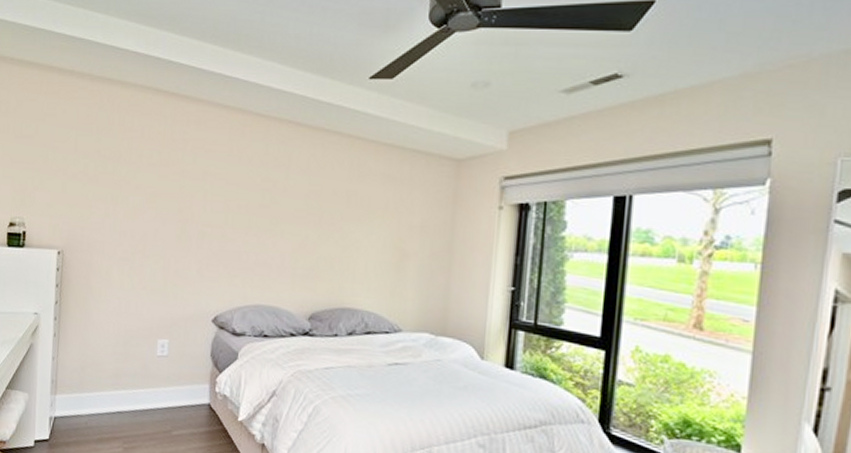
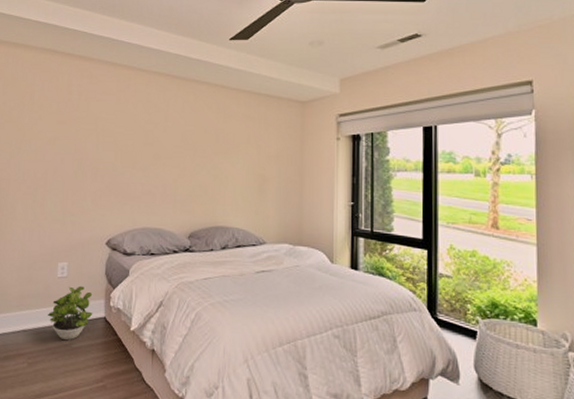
potted plant: none [146,367,196,426] -> present [48,285,93,340]

